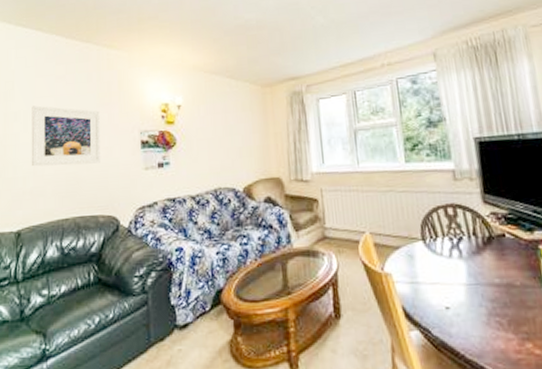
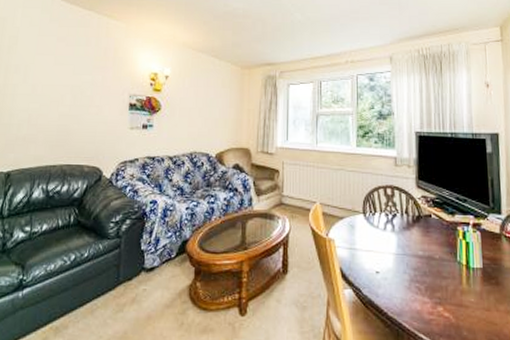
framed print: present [31,105,101,167] -> none [26,61,95,119]

